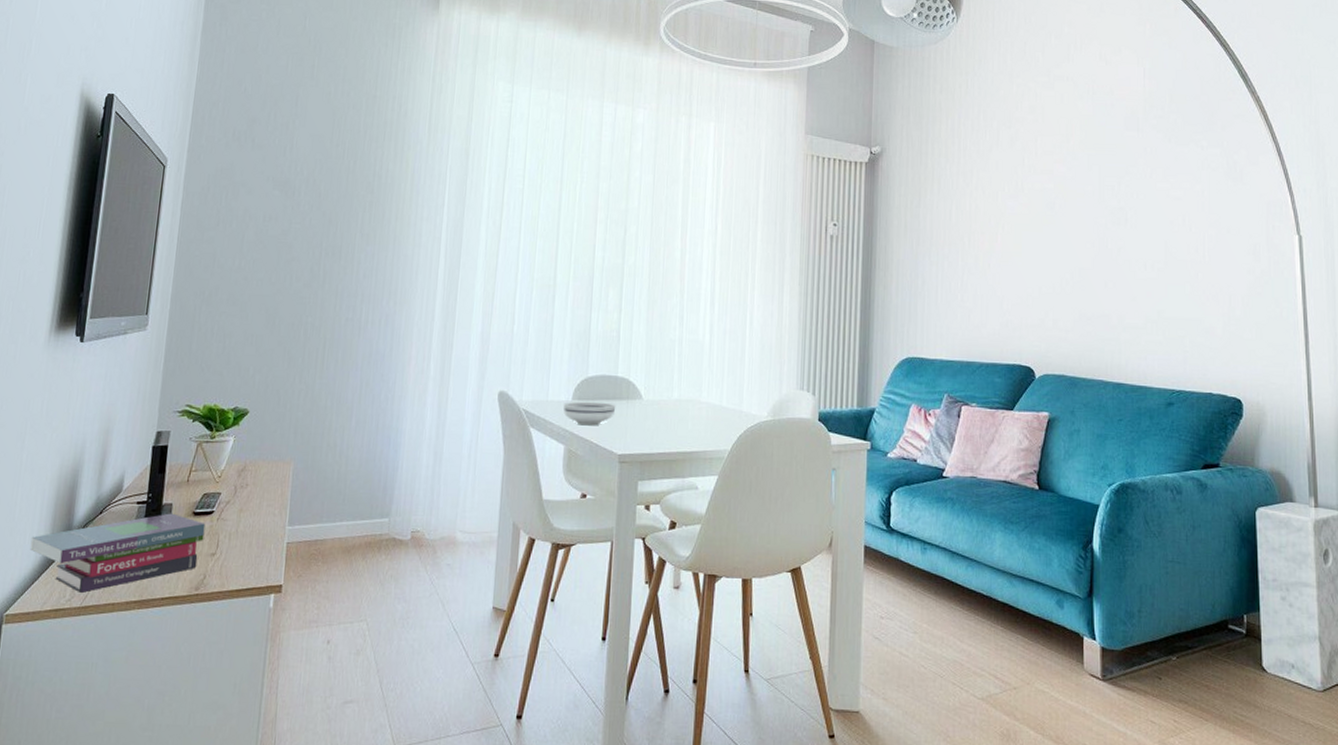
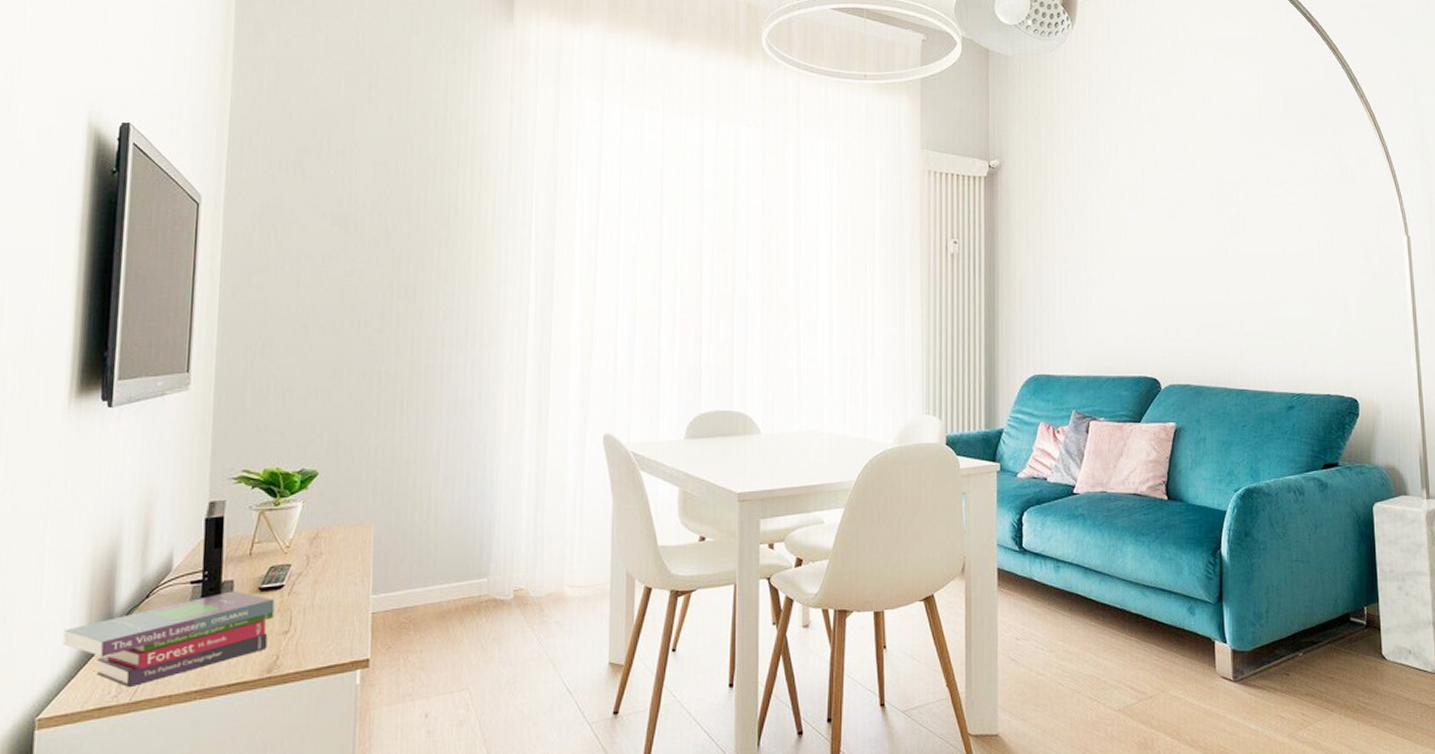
bowl: present [563,401,616,426] -> none [676,439,733,465]

